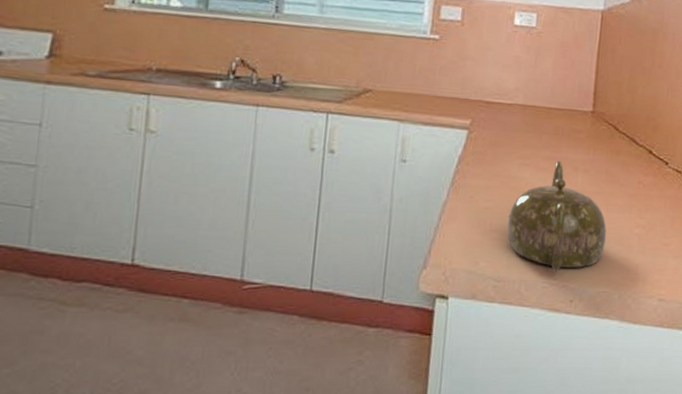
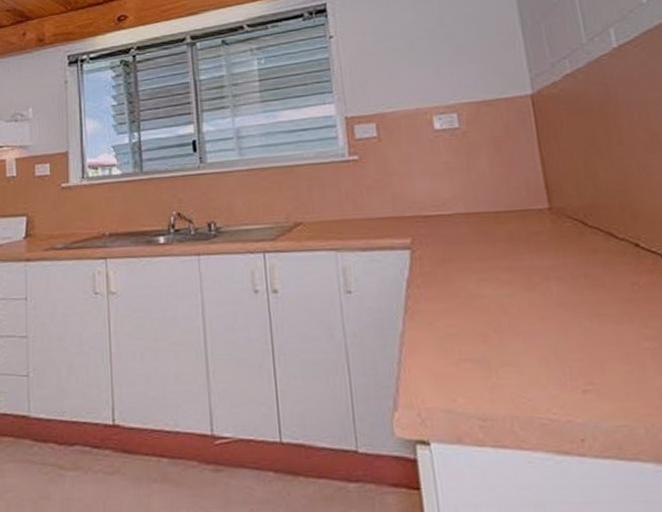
teapot: present [507,160,607,272] -> none [478,269,609,404]

